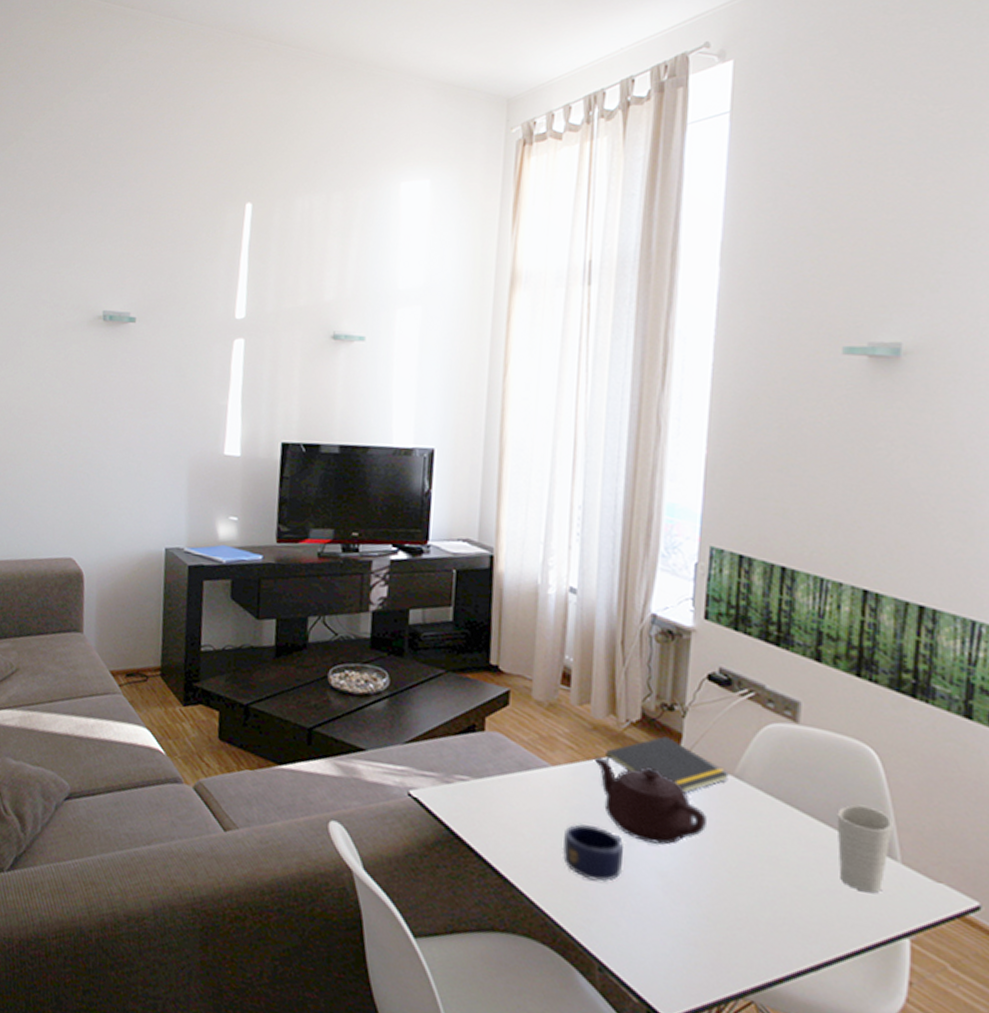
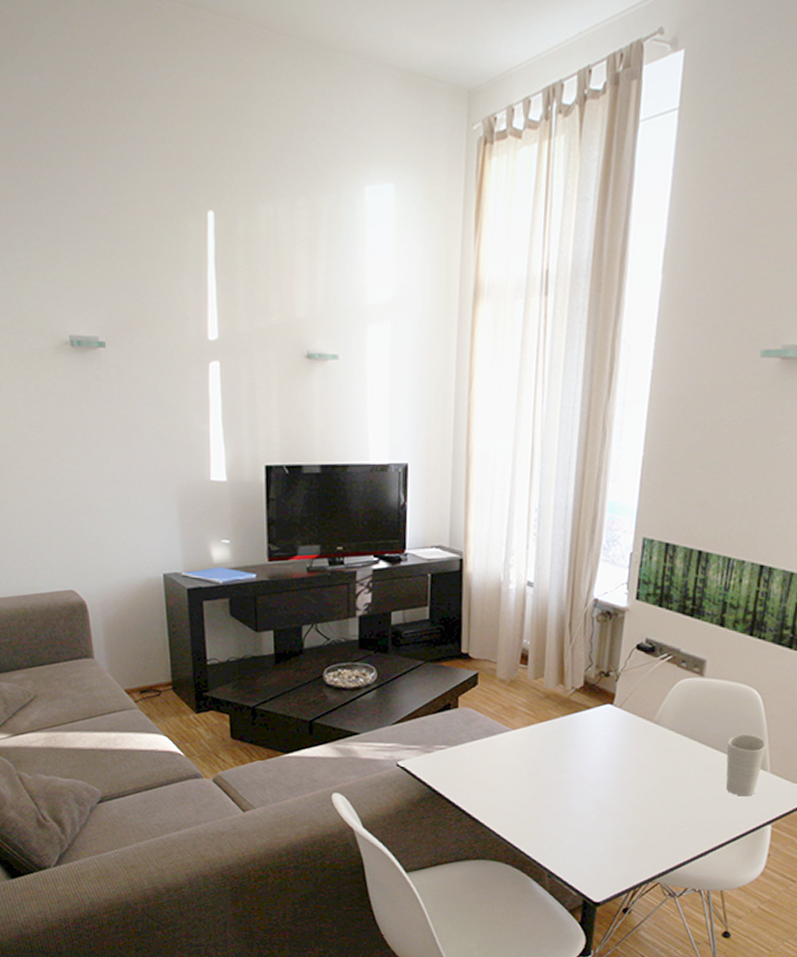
mug: present [562,824,623,882] -> none [520,772,568,813]
teapot: present [593,757,707,845] -> none [546,719,631,780]
notepad: present [605,736,731,794] -> none [555,698,651,740]

